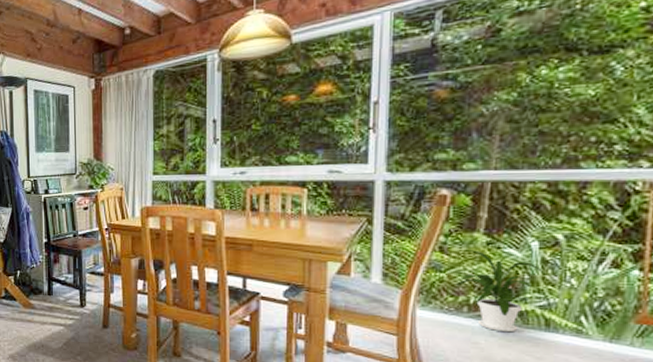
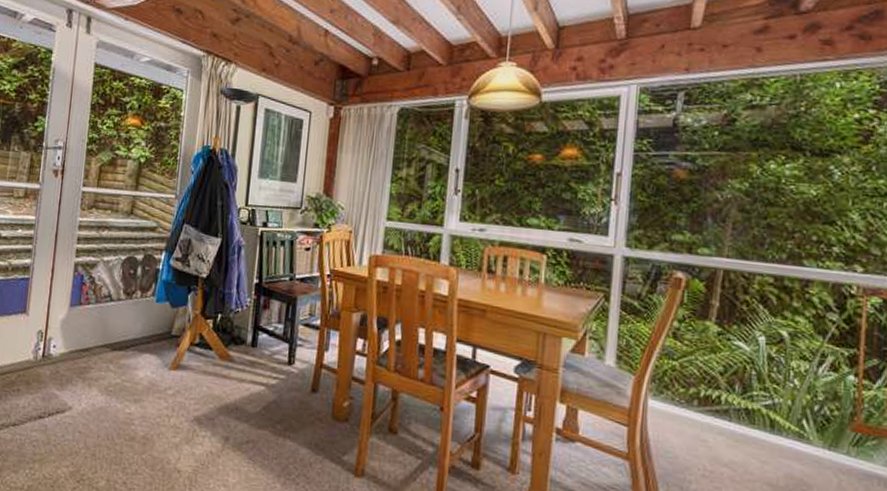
house plant: present [457,249,546,333] -> none [688,337,772,432]

